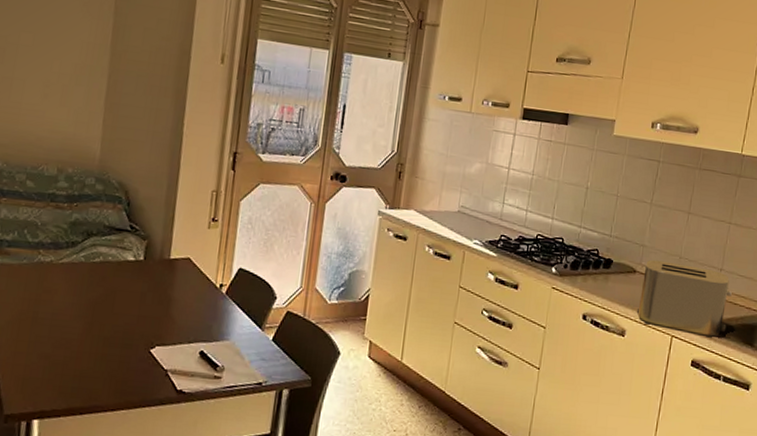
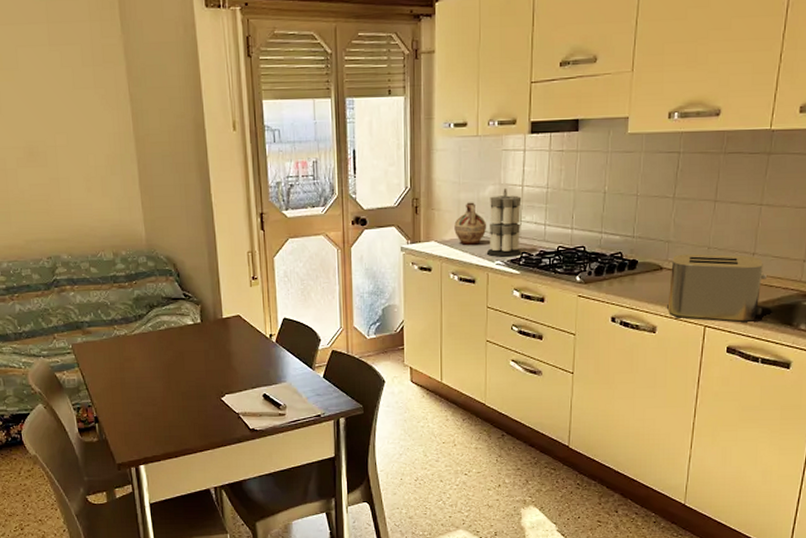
ceramic jug: none [435,176,470,220] -> present [454,202,487,245]
spice rack: none [465,167,507,238] -> present [486,187,522,257]

